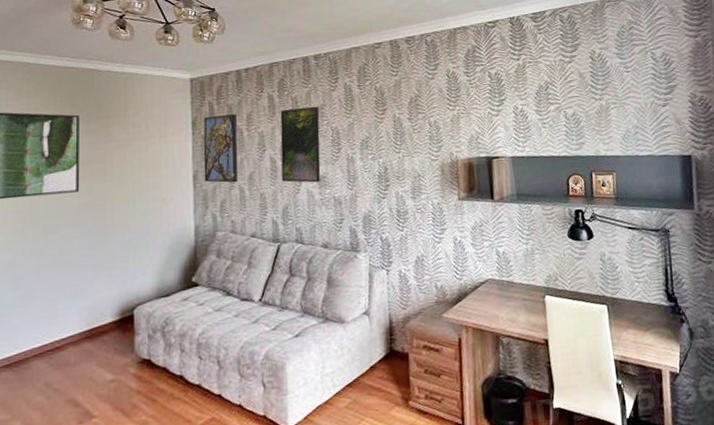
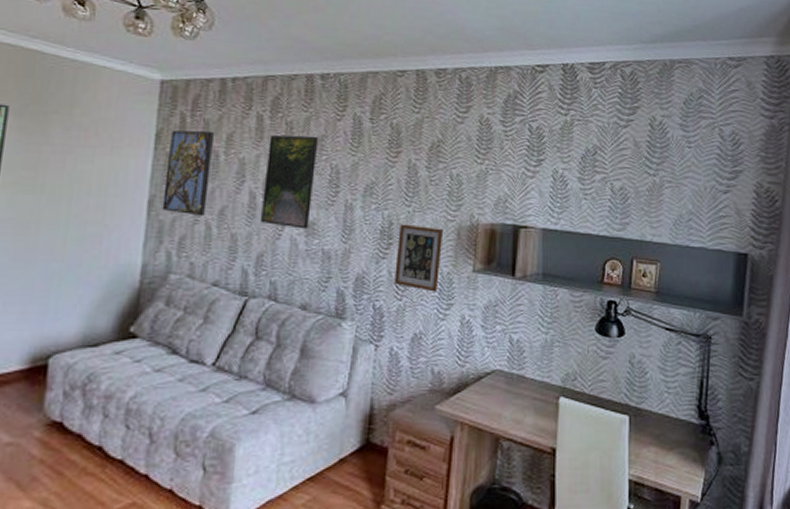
picture frame: none [393,167,432,221] -> present [394,224,444,292]

